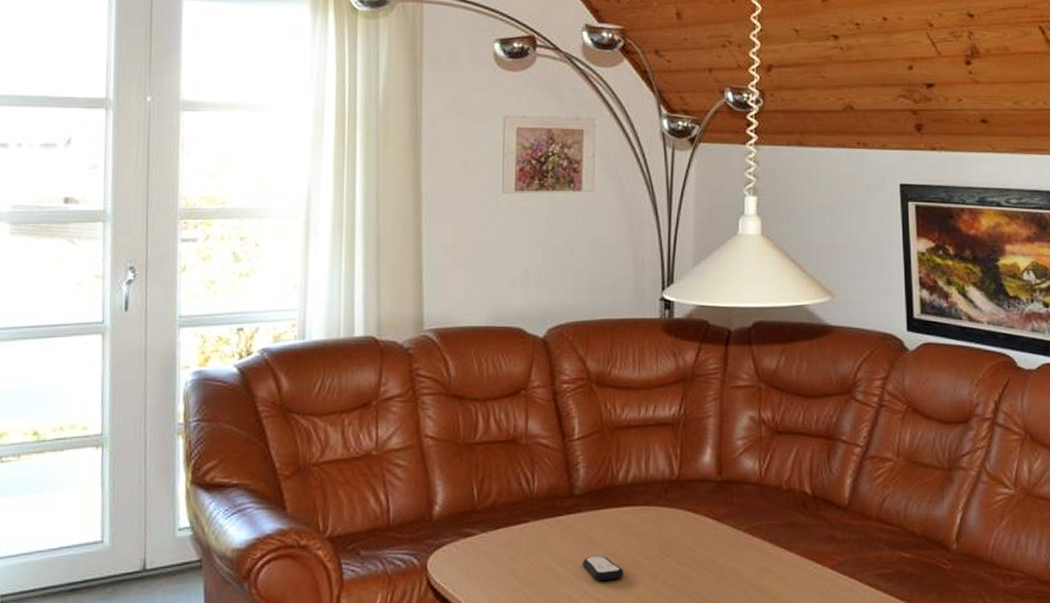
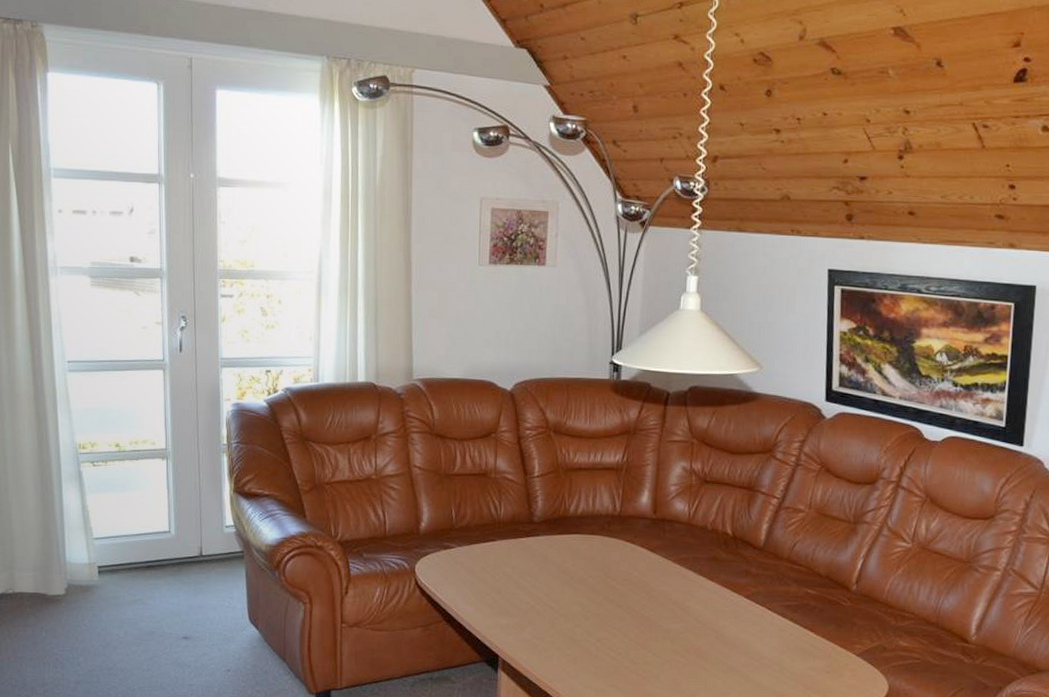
remote control: present [582,555,624,581] -> none [538,572,573,592]

